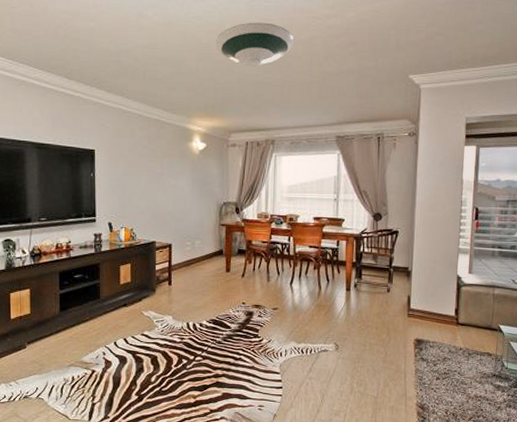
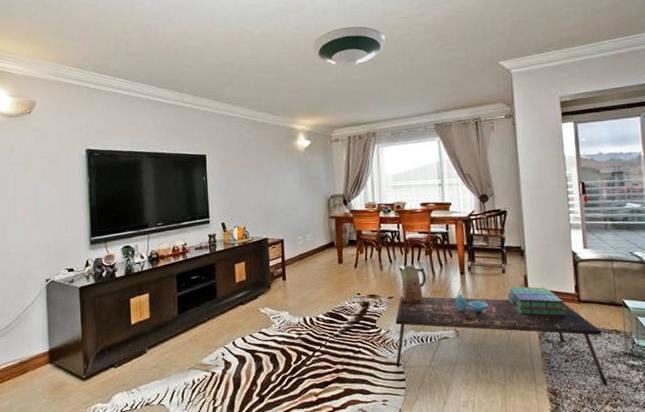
coffee table: none [274,309,475,404] -> present [395,297,608,386]
vase: none [285,278,312,316] -> present [398,265,426,303]
decorative bowl: none [337,310,370,329] -> present [454,294,489,313]
stack of books: none [389,306,445,337] -> present [507,286,568,316]

